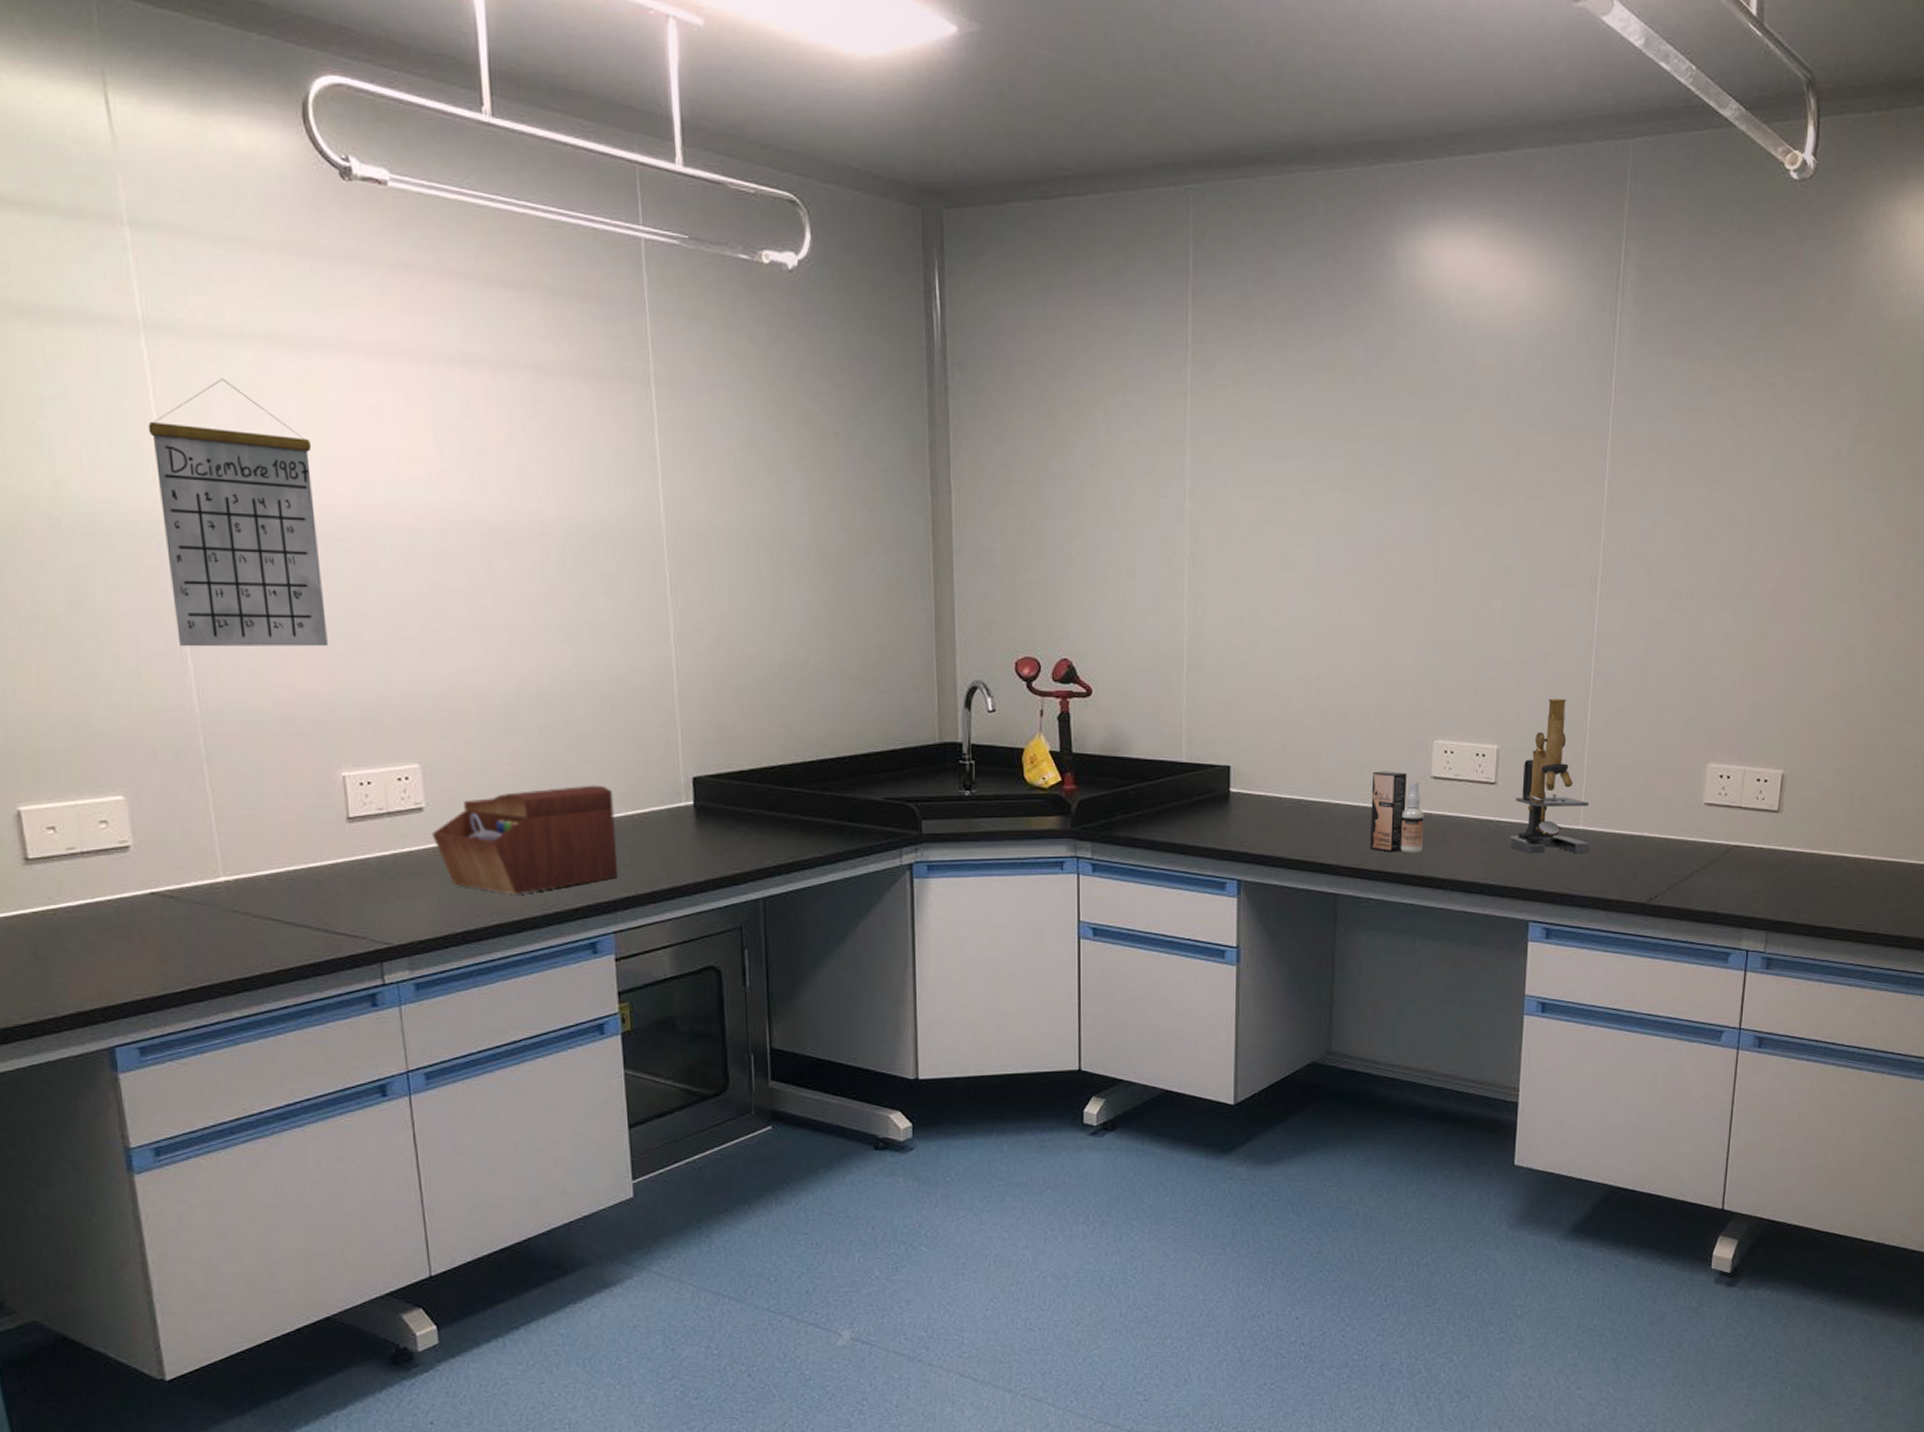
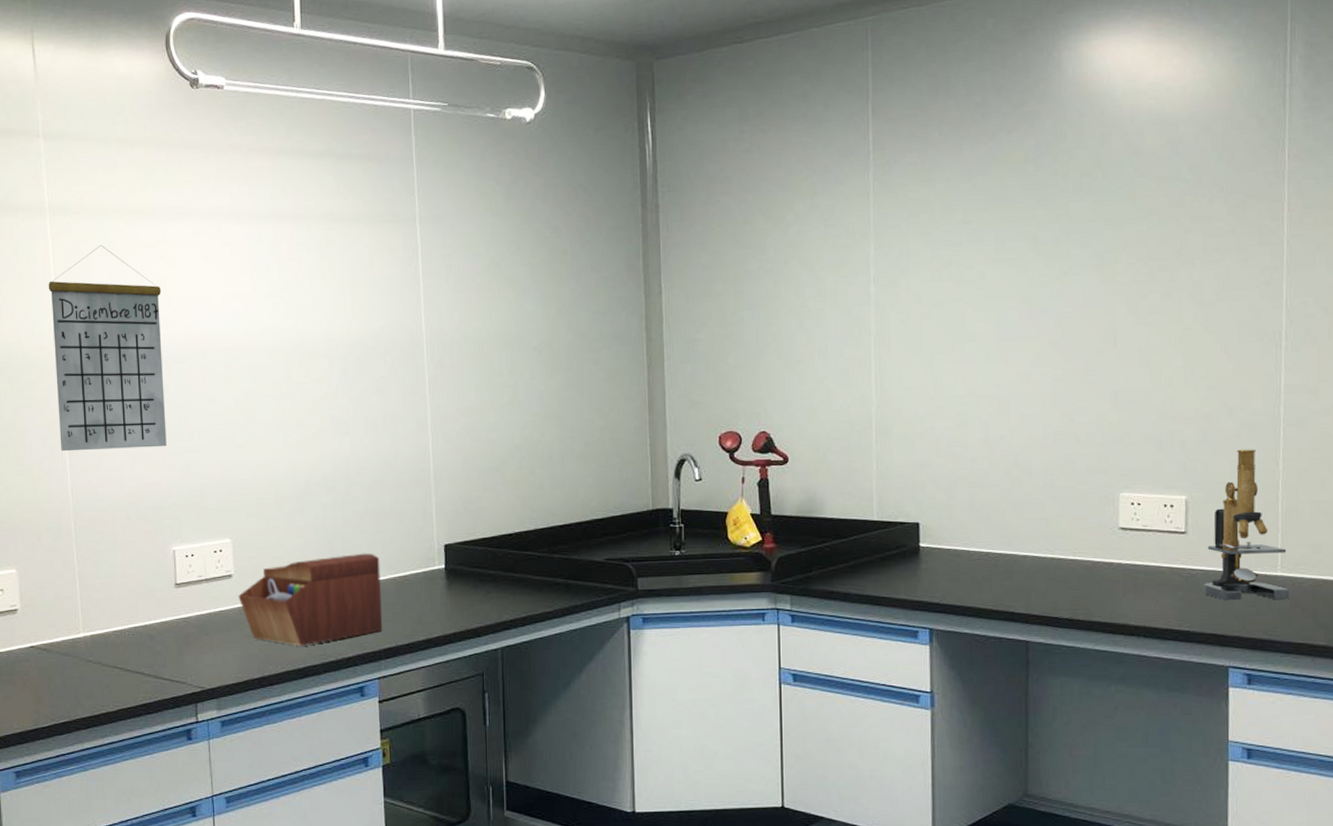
spray bottle: present [1370,771,1425,854] -> none [1058,523,1114,602]

